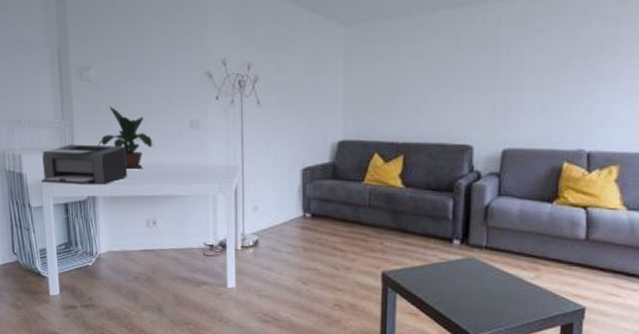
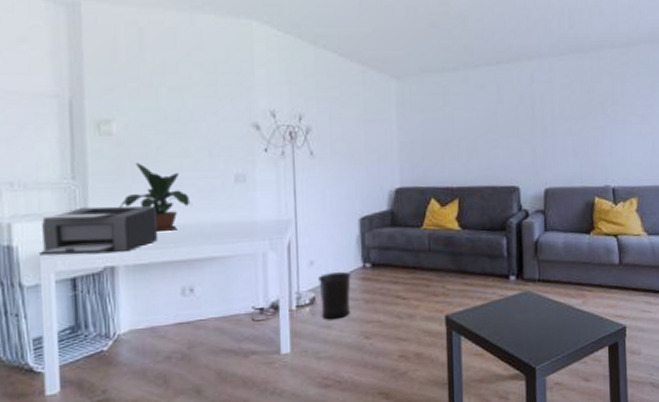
waste bin: none [260,218,291,263] -> present [317,271,351,320]

